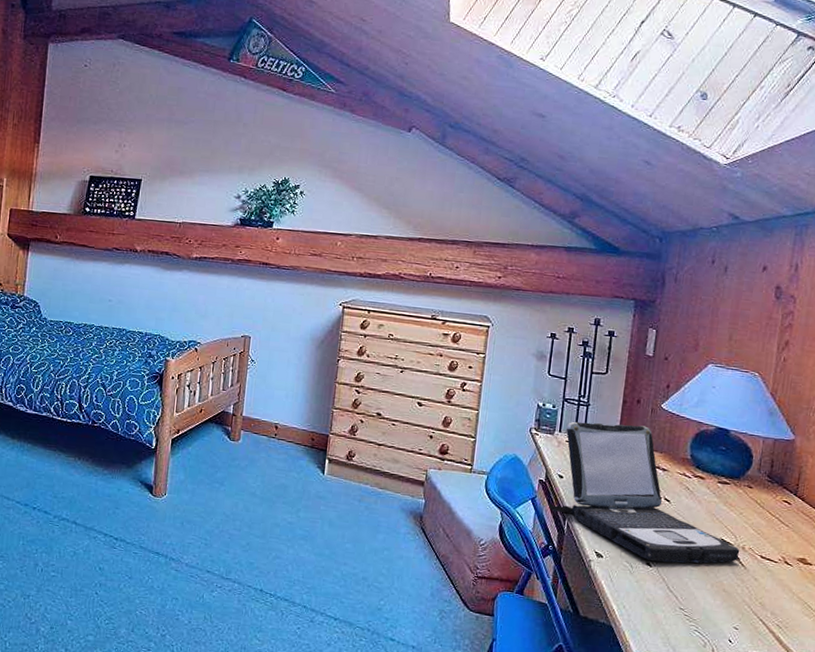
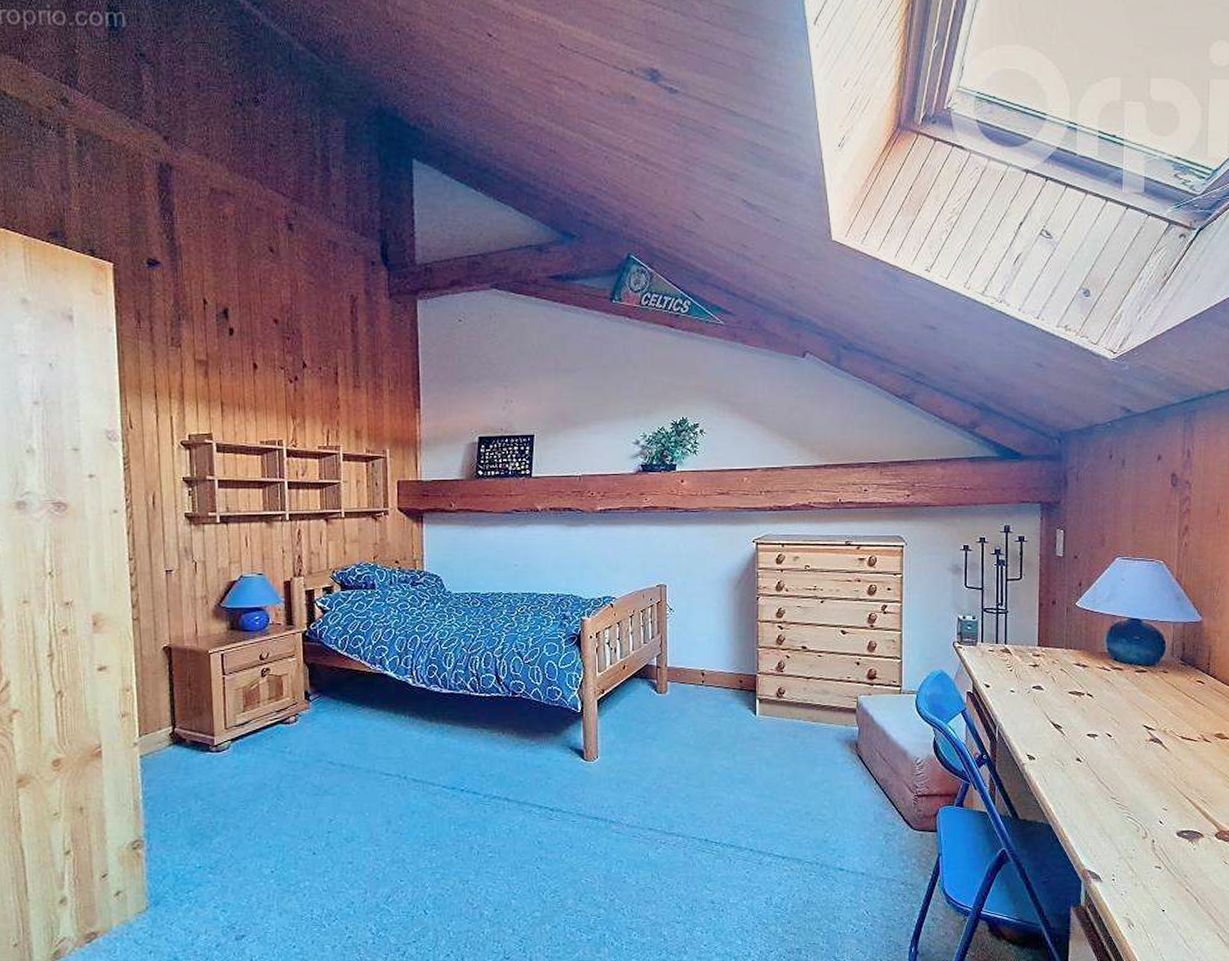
laptop: present [548,421,740,564] -> none [978,626,1162,757]

